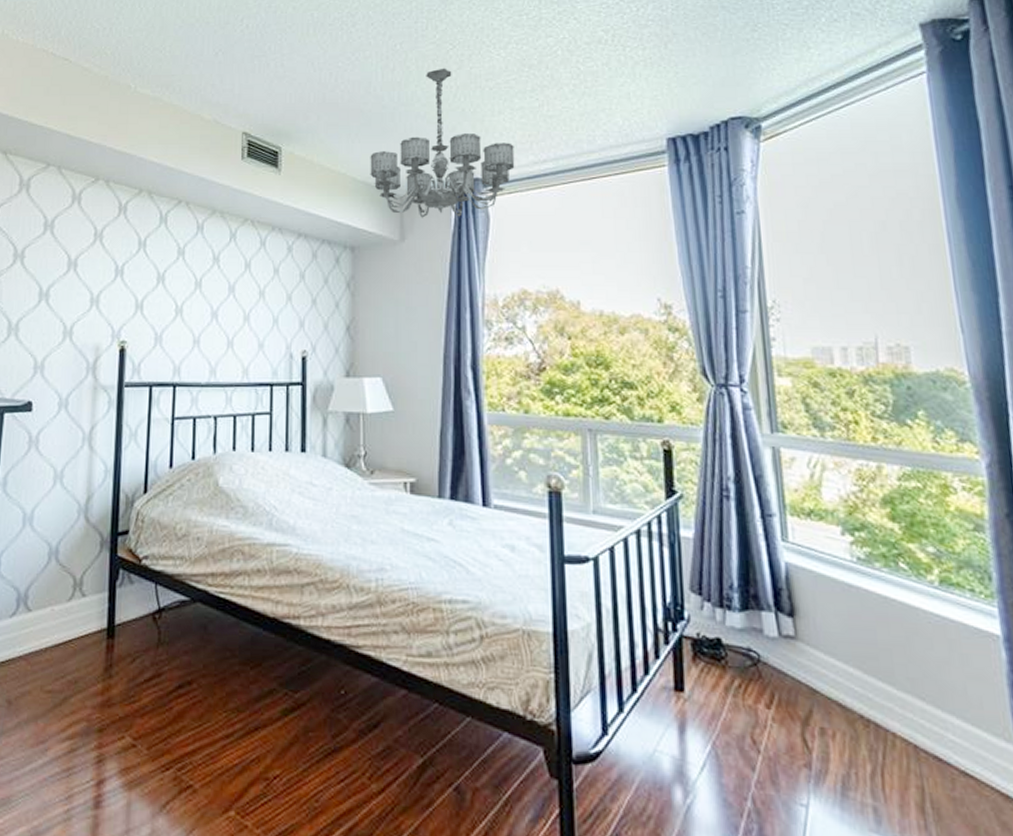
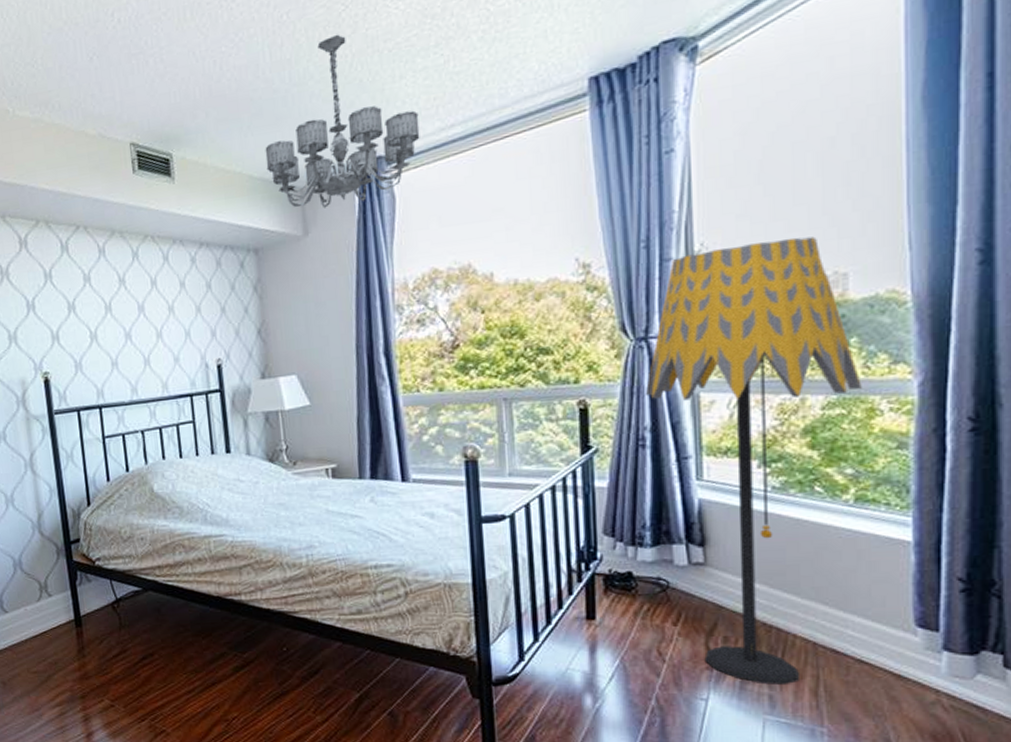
floor lamp: none [727,306,934,796] -> present [645,236,862,686]

